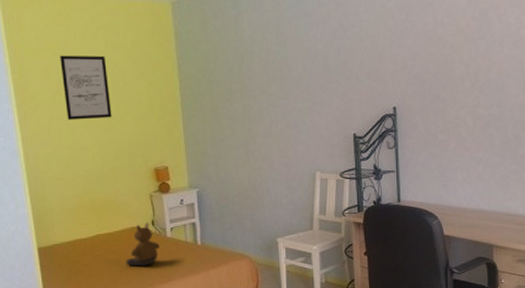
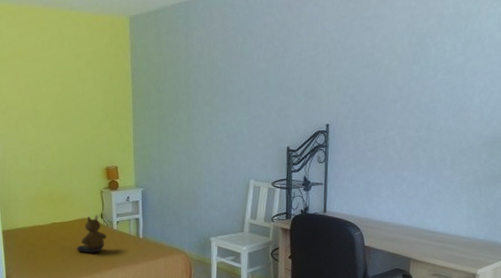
wall art: present [60,55,112,120] -> none [29,61,71,121]

